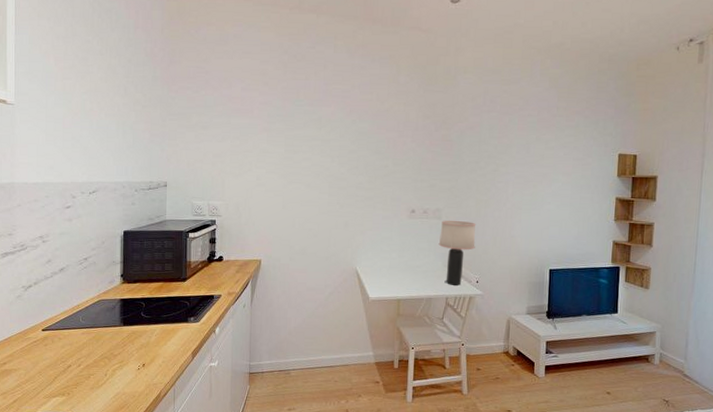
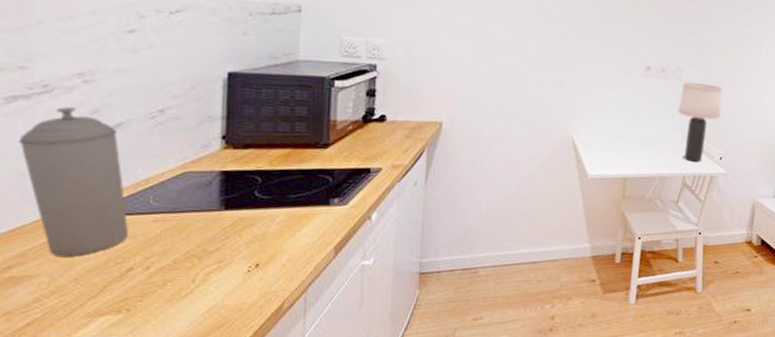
canister: none [9,259,68,358] -> present [19,107,128,258]

